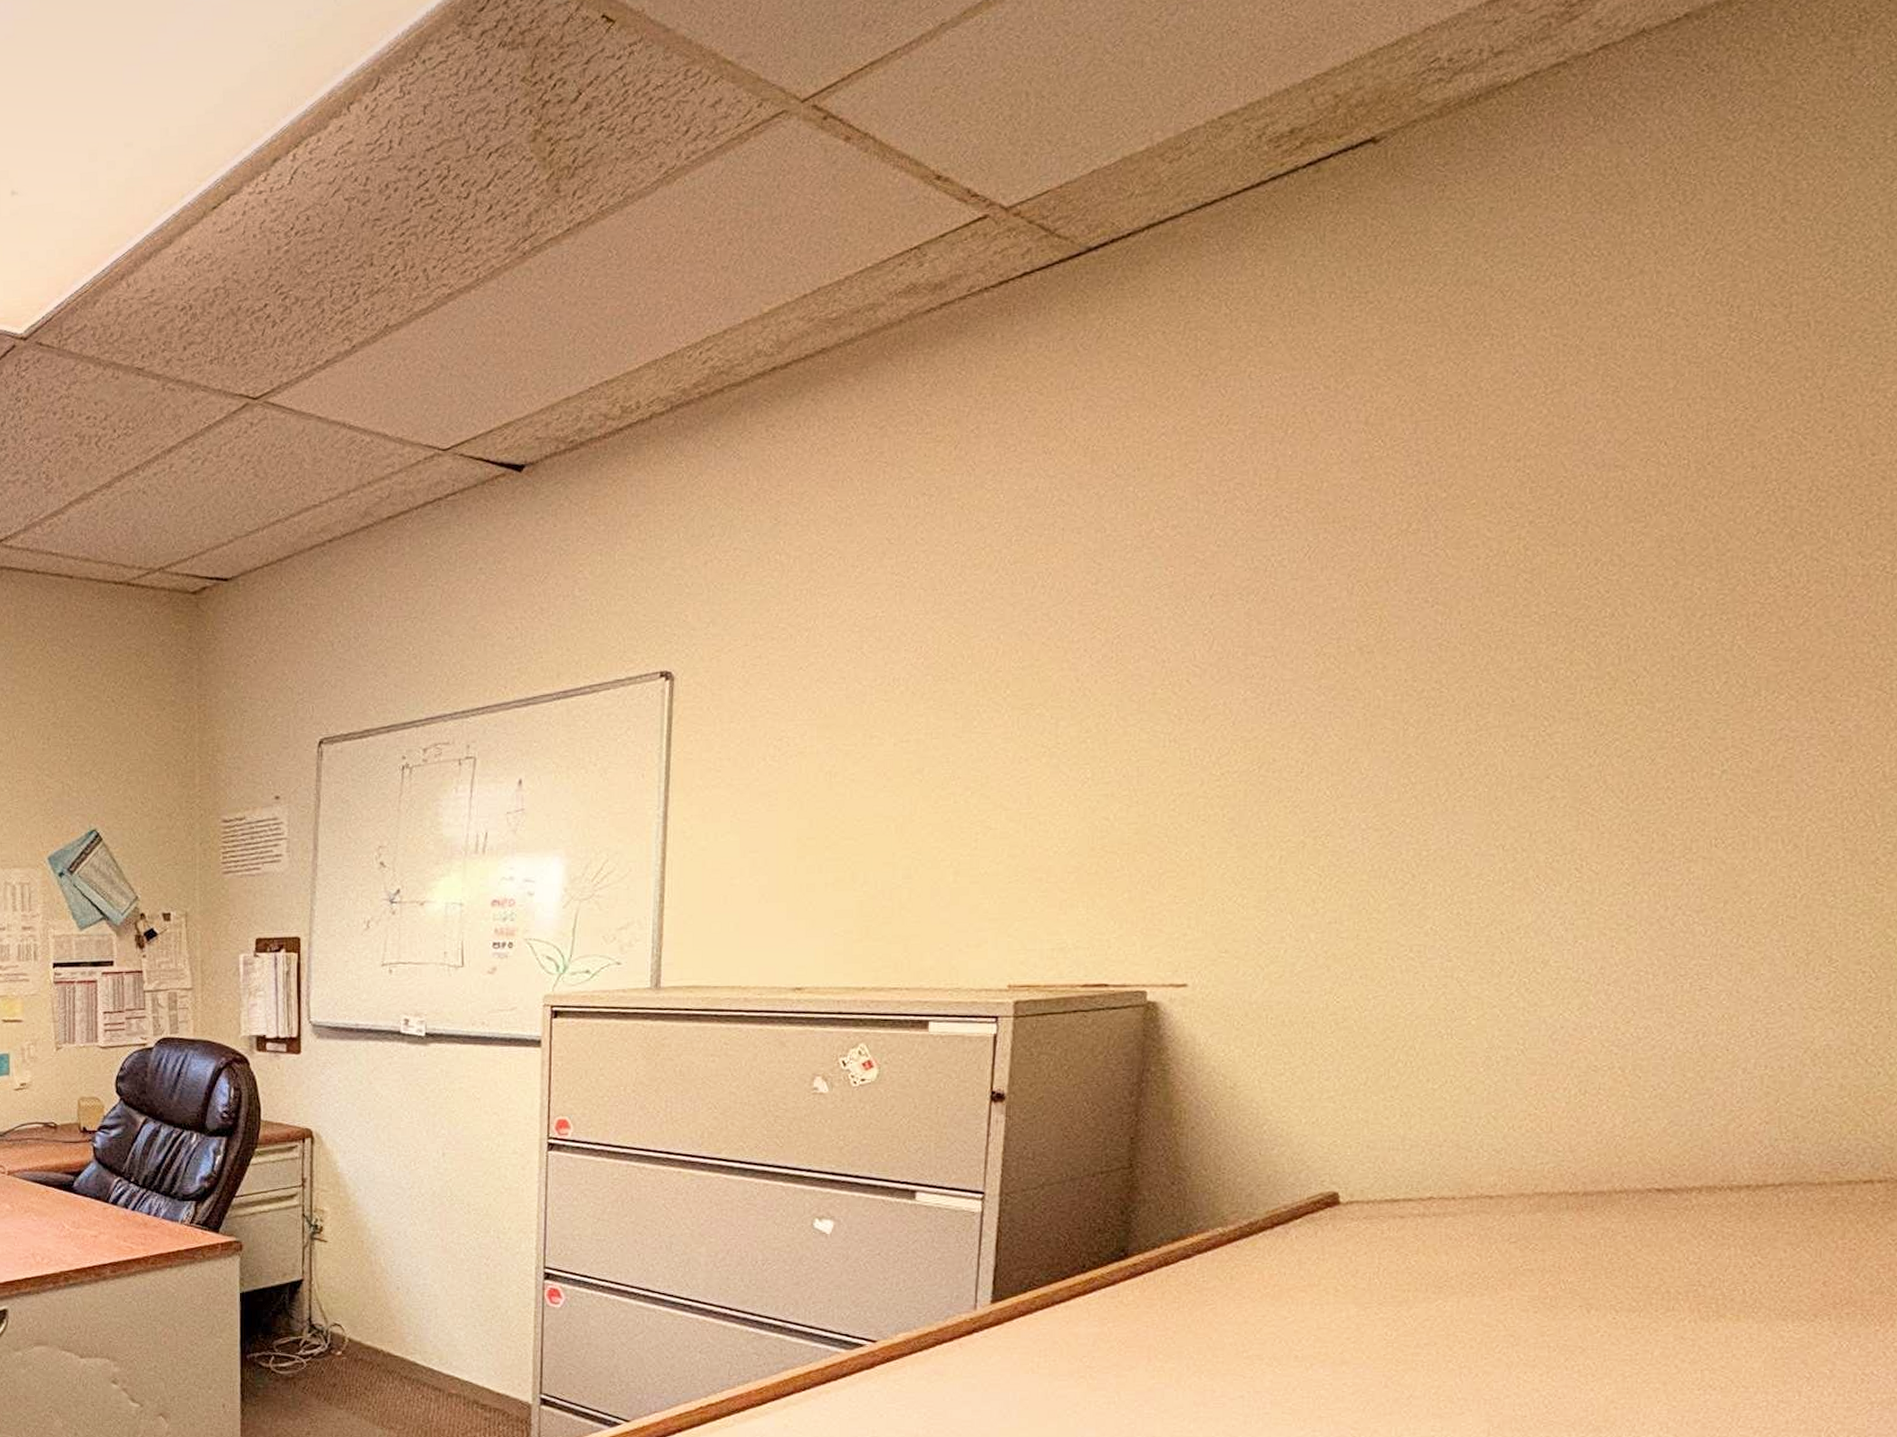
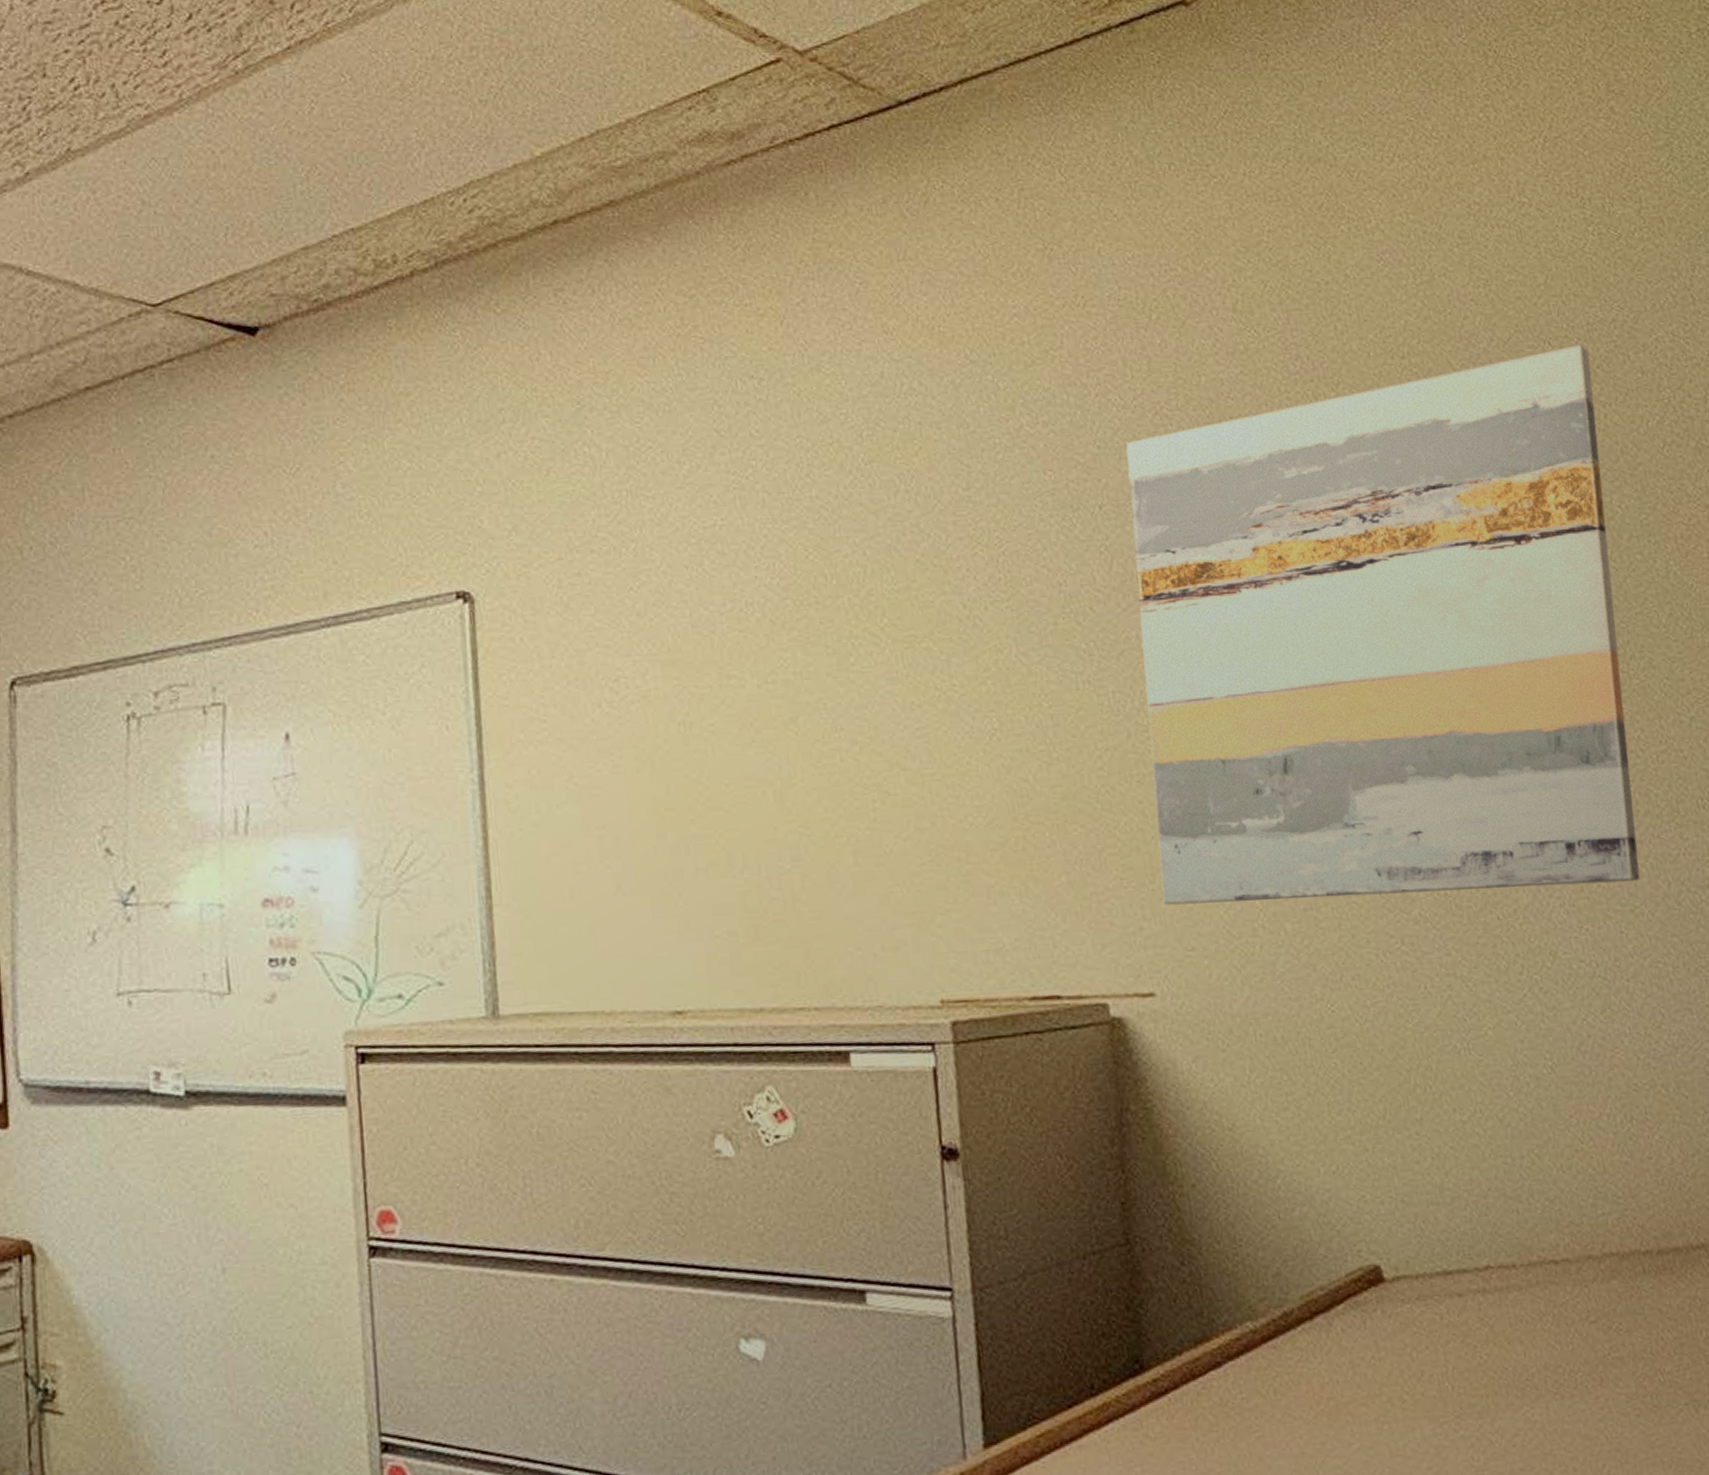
wall art: none [1208,443,1703,917] -> present [1125,345,1640,905]

